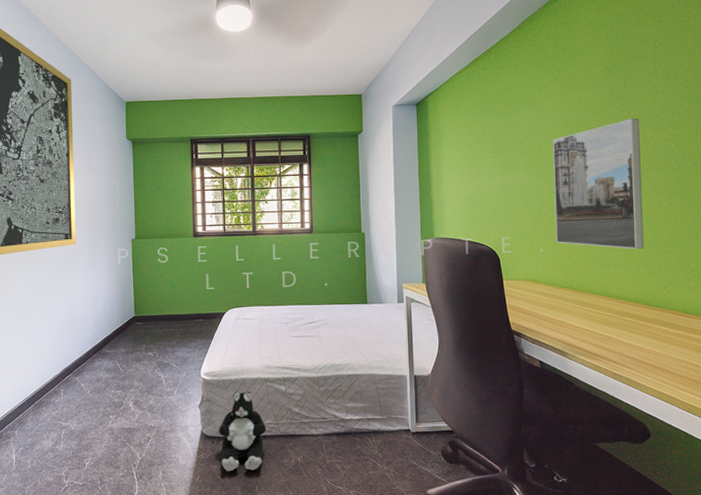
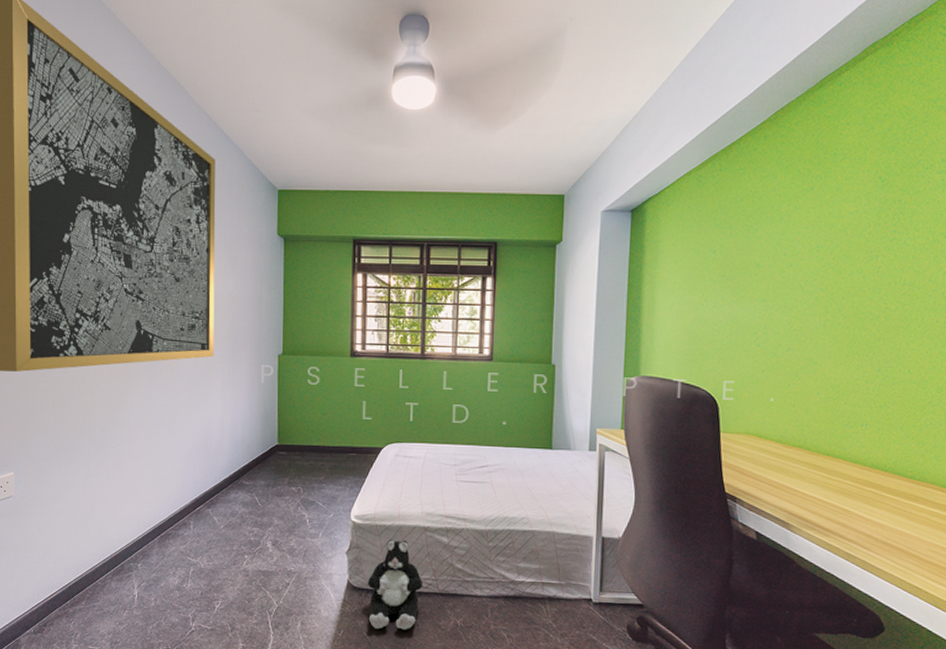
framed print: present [552,118,644,249] -> none [791,243,913,406]

